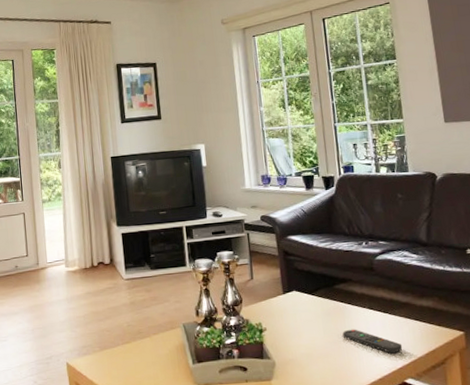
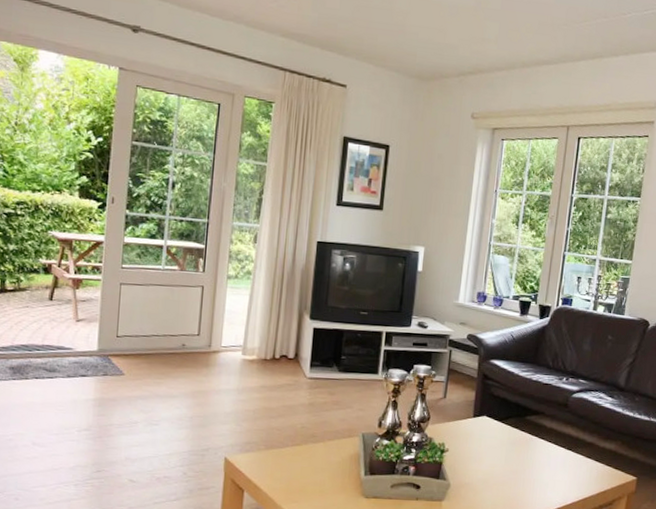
remote control: present [342,329,403,354] -> none [522,461,577,490]

